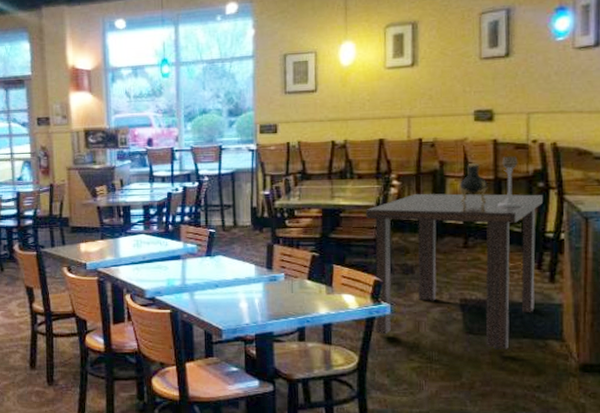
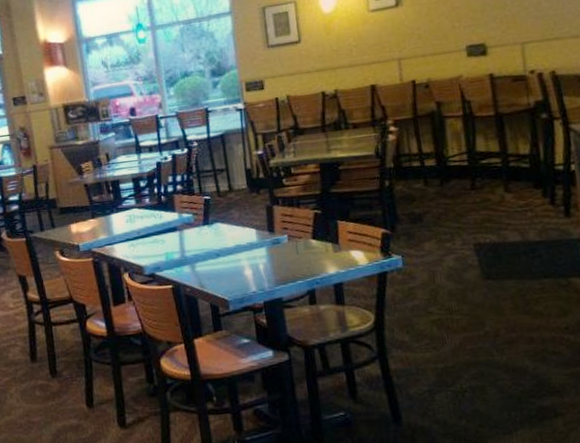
dining table: present [366,193,544,350] -> none [365,126,553,294]
vase: present [460,163,488,203] -> none [460,100,490,143]
candle holder: present [498,156,522,207] -> none [500,89,527,144]

